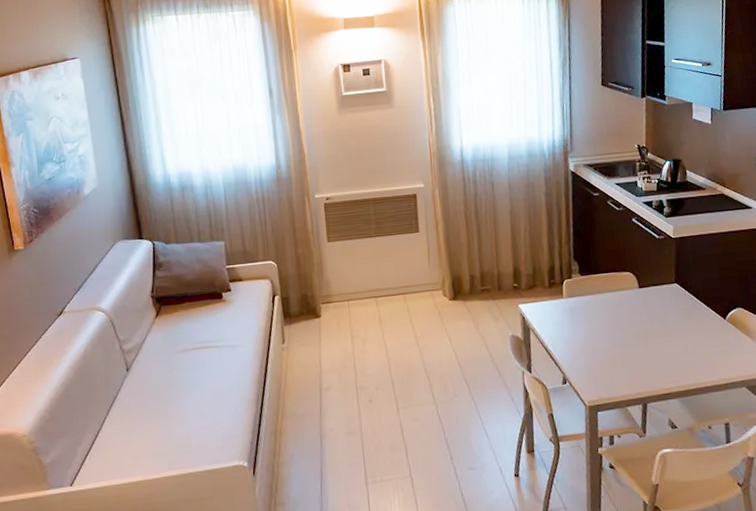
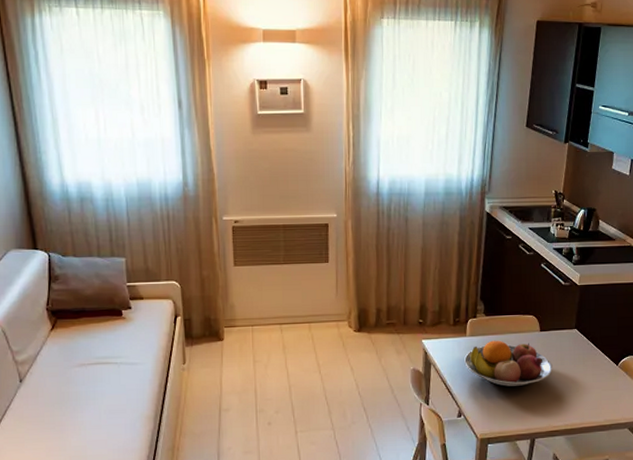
fruit bowl: none [563,300,657,349] -> present [464,340,553,387]

